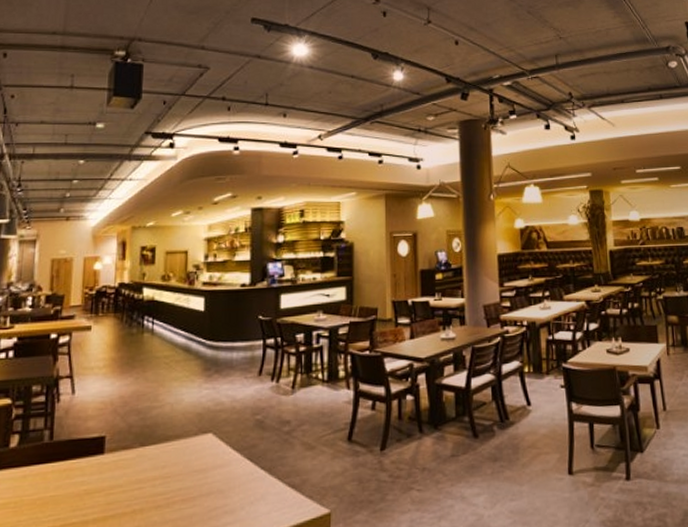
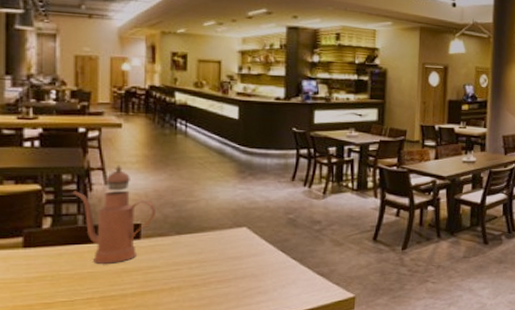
coffeepot: none [40,371,120,486] -> present [72,165,155,264]

